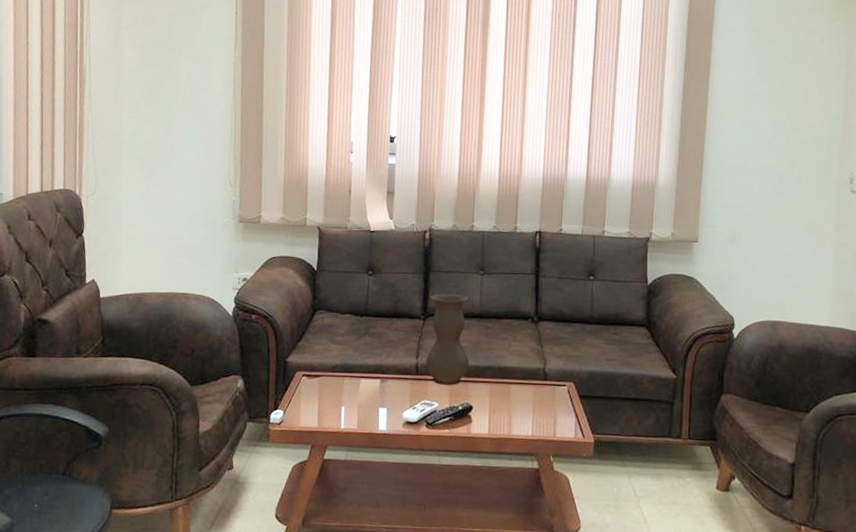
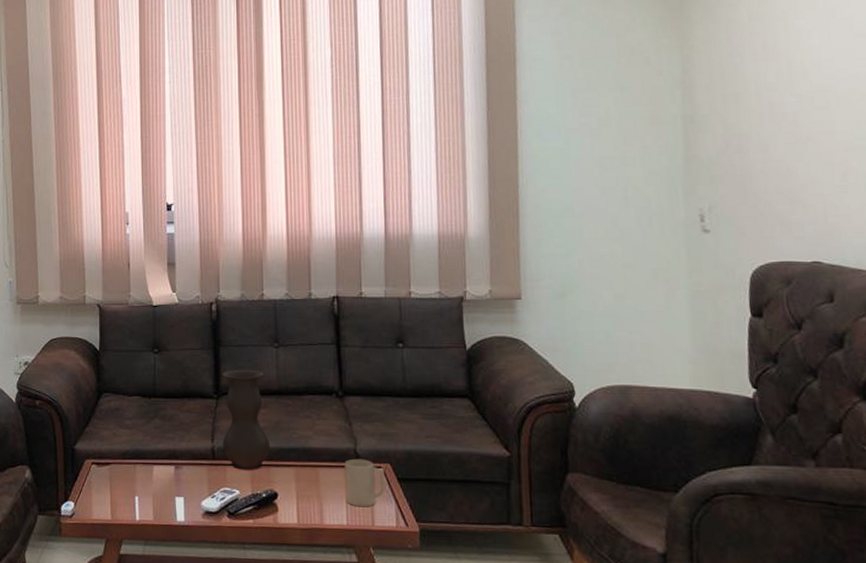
mug: none [532,377,568,420] -> present [344,458,385,507]

